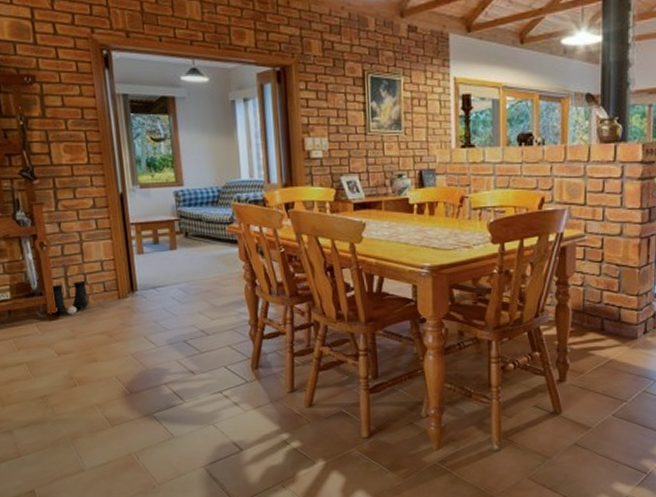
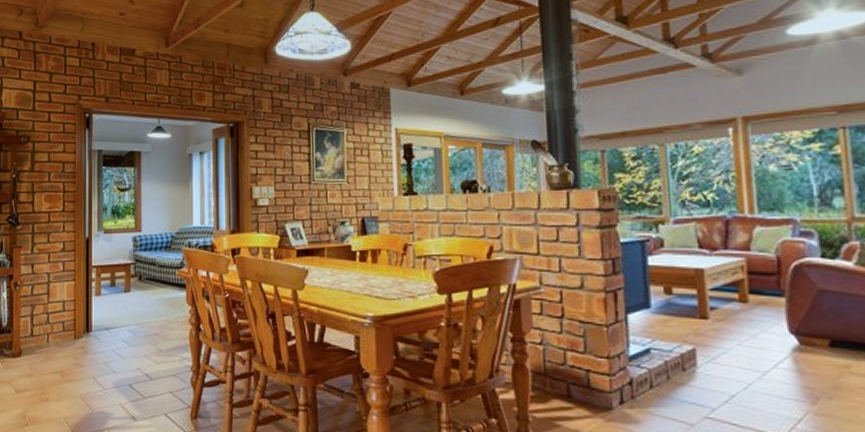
boots: present [53,280,89,314] -> none [20,319,48,352]

